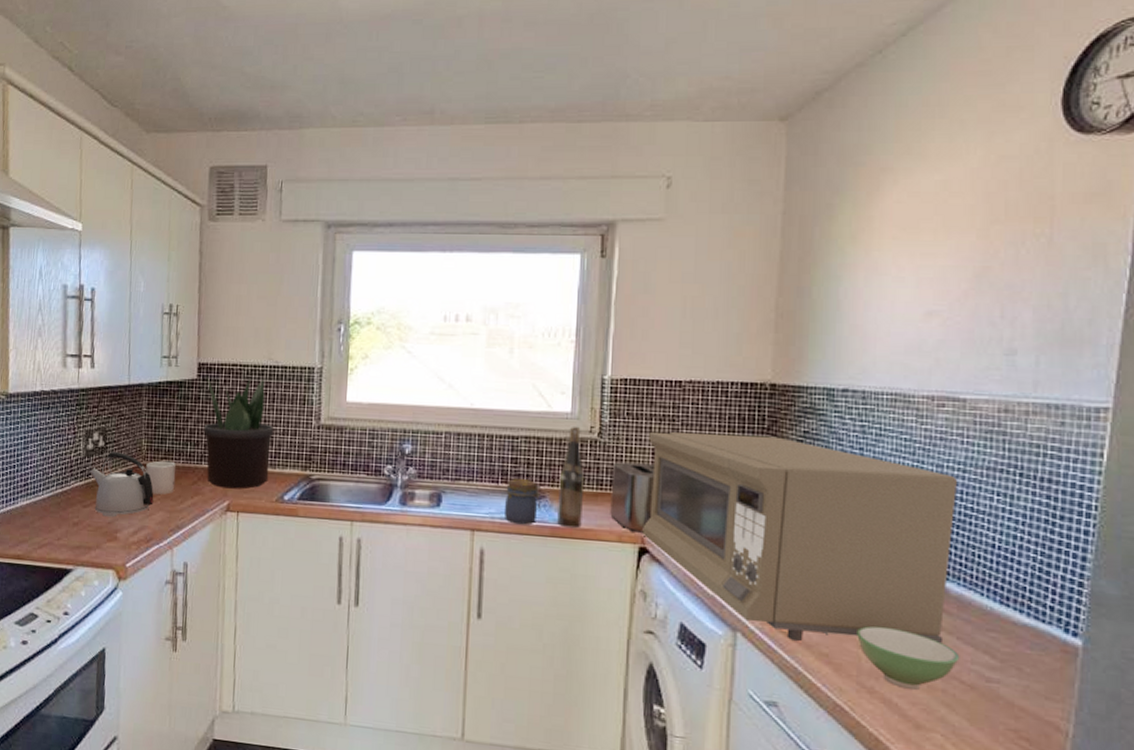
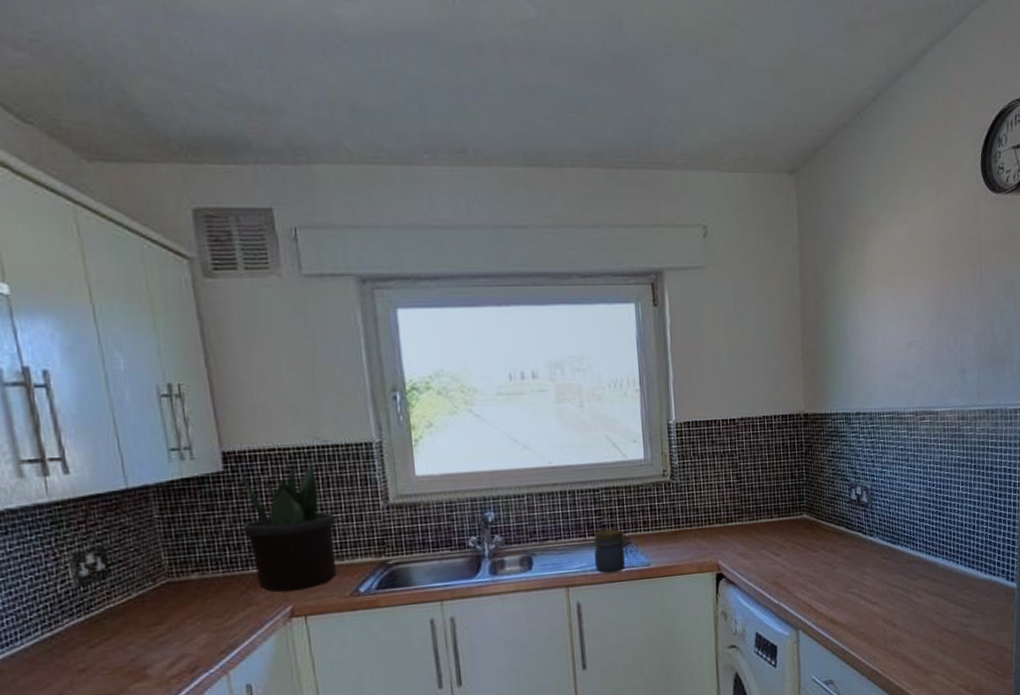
kettle: present [90,451,154,518] -> none [90,572,192,654]
mug: present [146,461,177,495] -> none [172,572,218,616]
wine bottle: present [557,425,585,529] -> none [641,471,666,569]
toaster: present [610,462,656,534] -> none [686,497,724,563]
microwave: present [642,431,957,643] -> none [713,459,937,628]
bowl: present [855,625,960,690] -> none [881,601,948,646]

